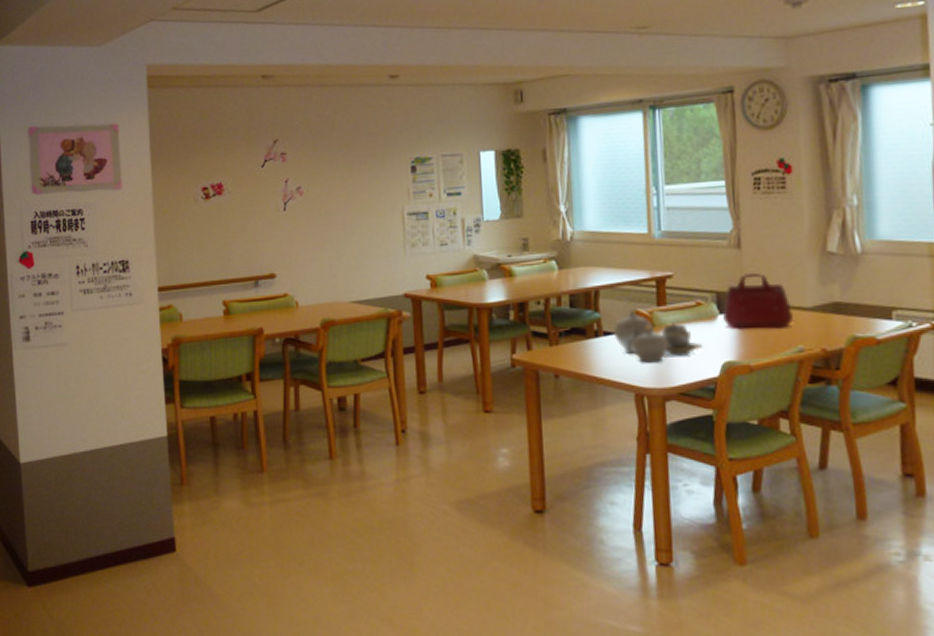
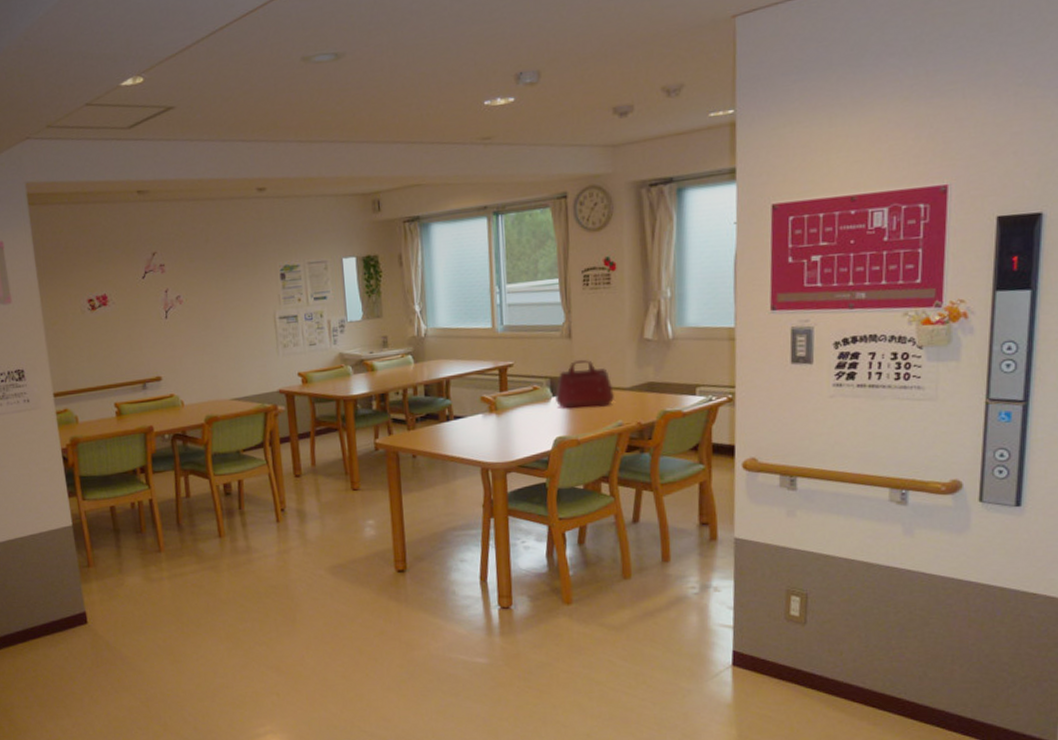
tea set: present [613,308,704,363] -> none [462,394,539,441]

